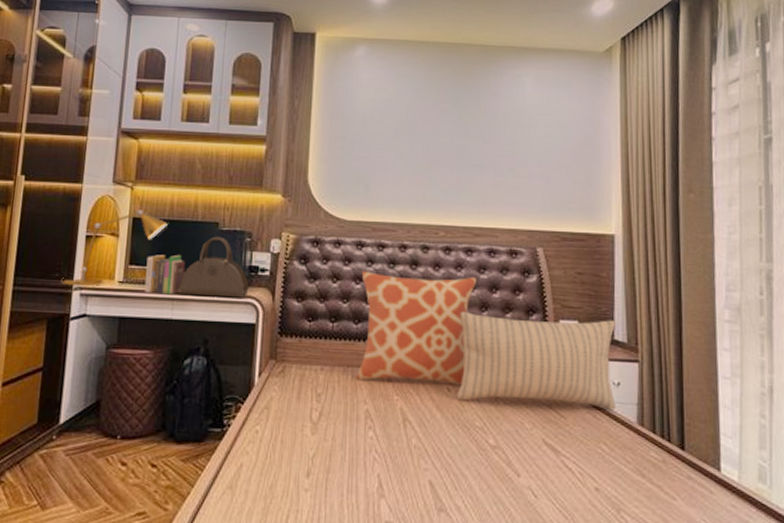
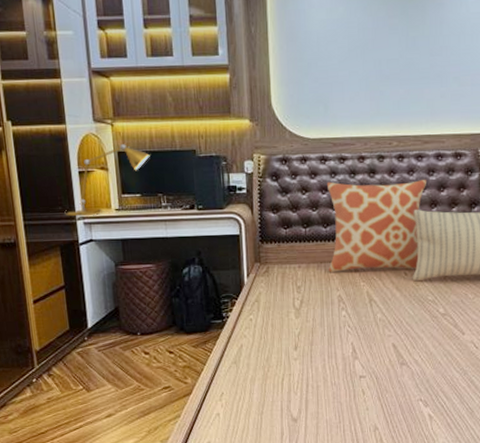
books: present [144,255,185,295] -> none [137,182,172,217]
handbag: present [179,236,248,298] -> none [169,162,229,216]

